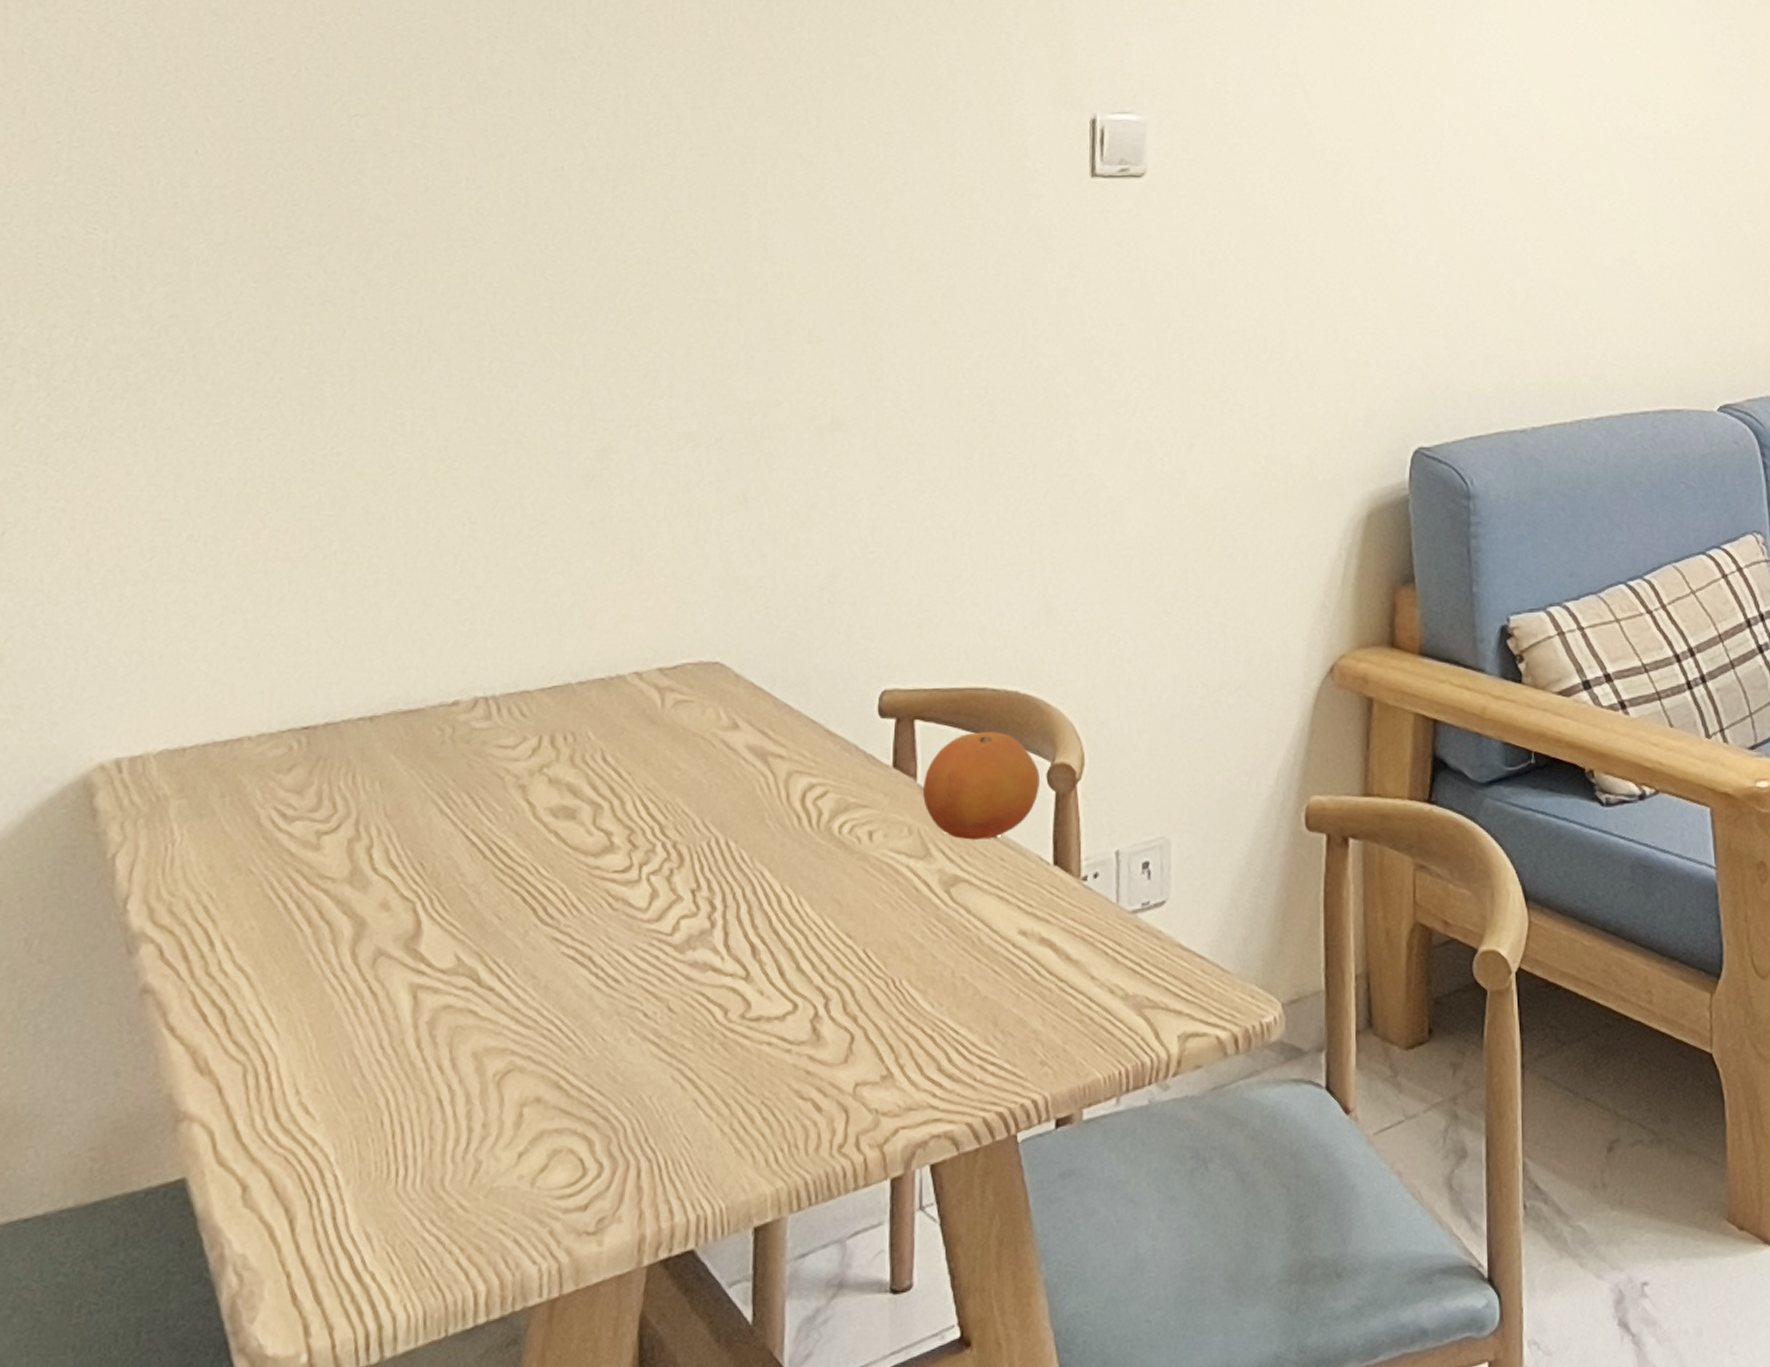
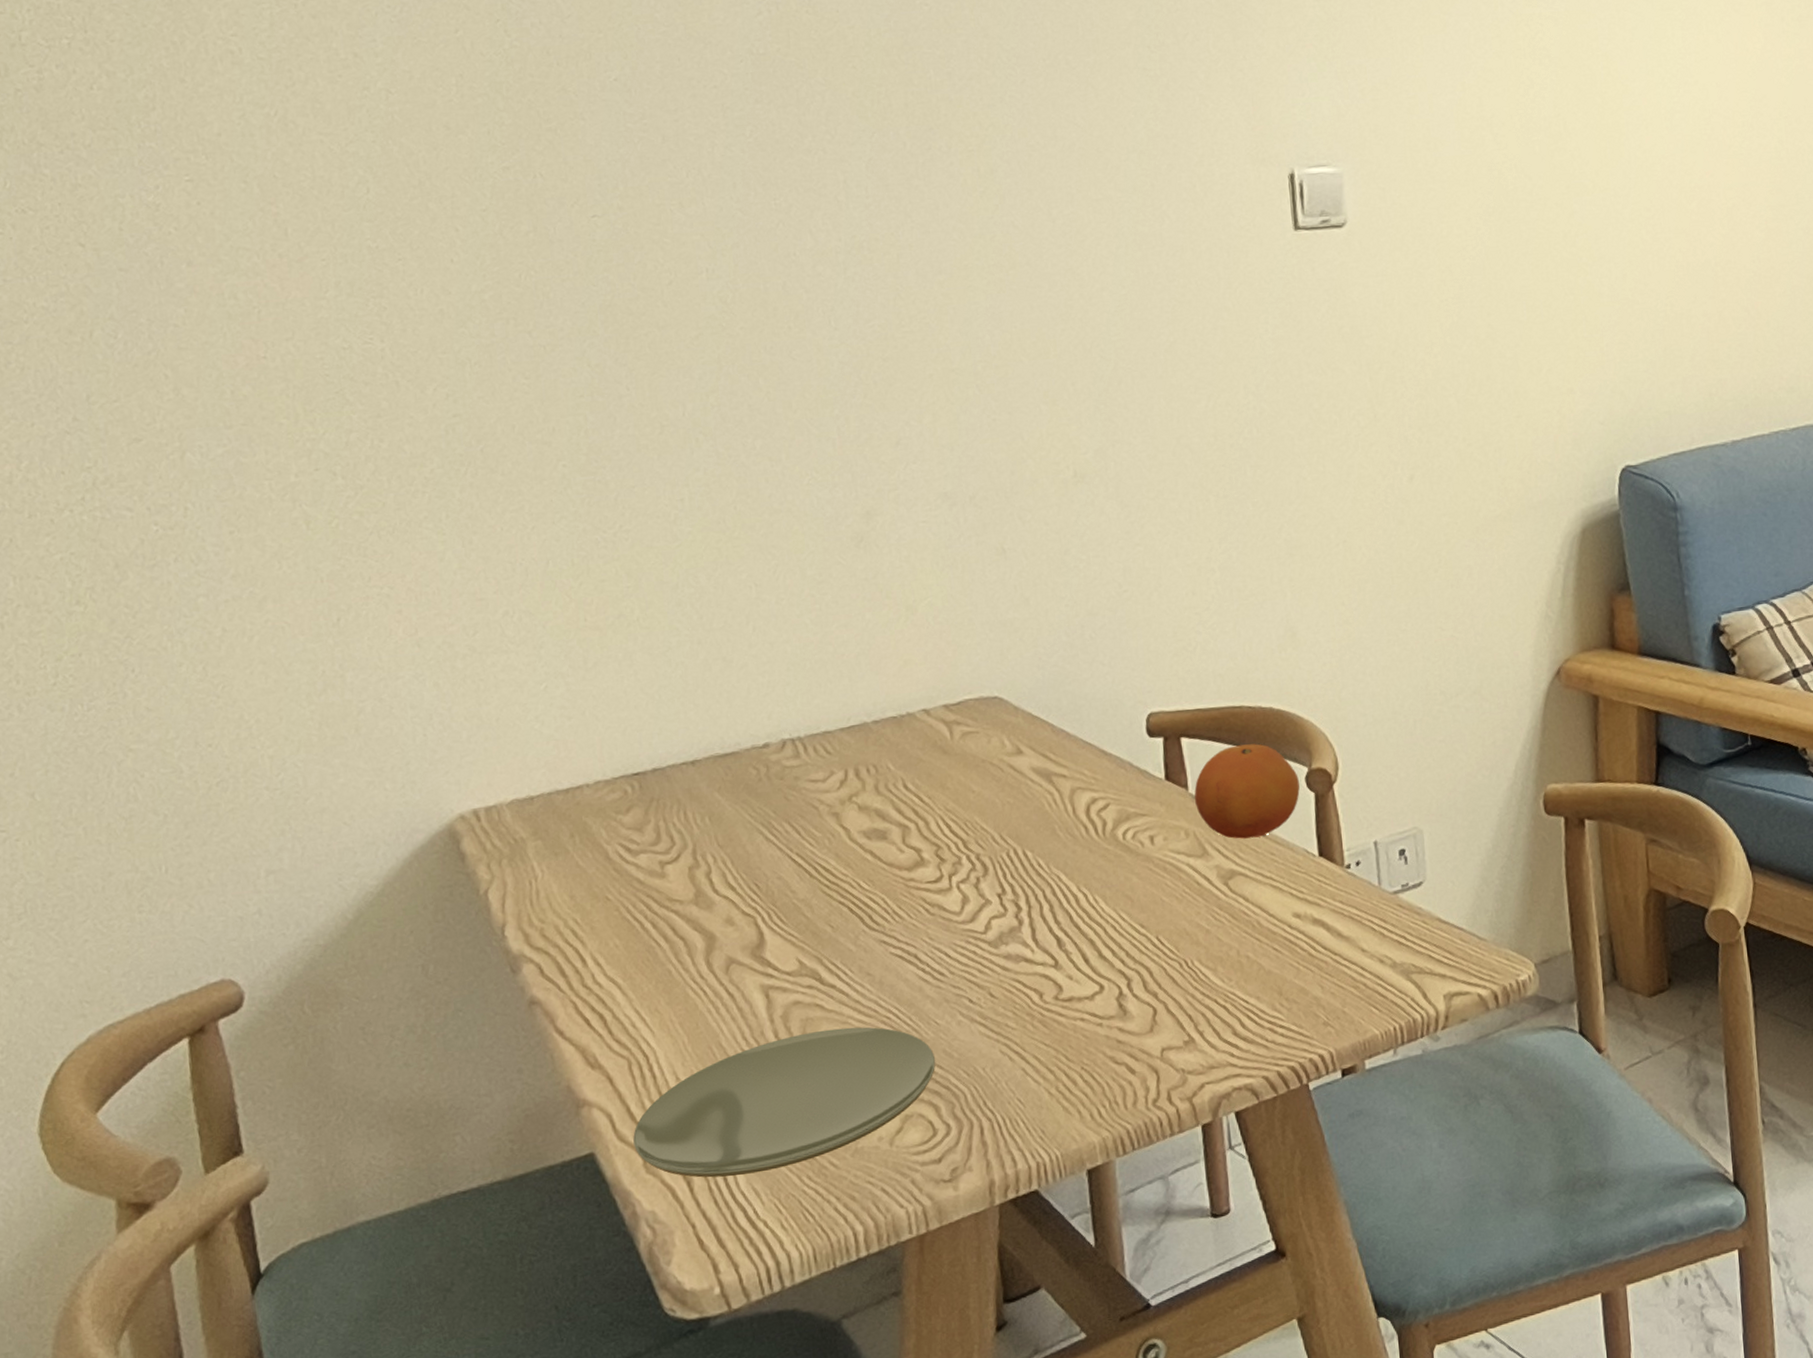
plate: none [234,1039,597,1216] -> present [633,1027,936,1178]

